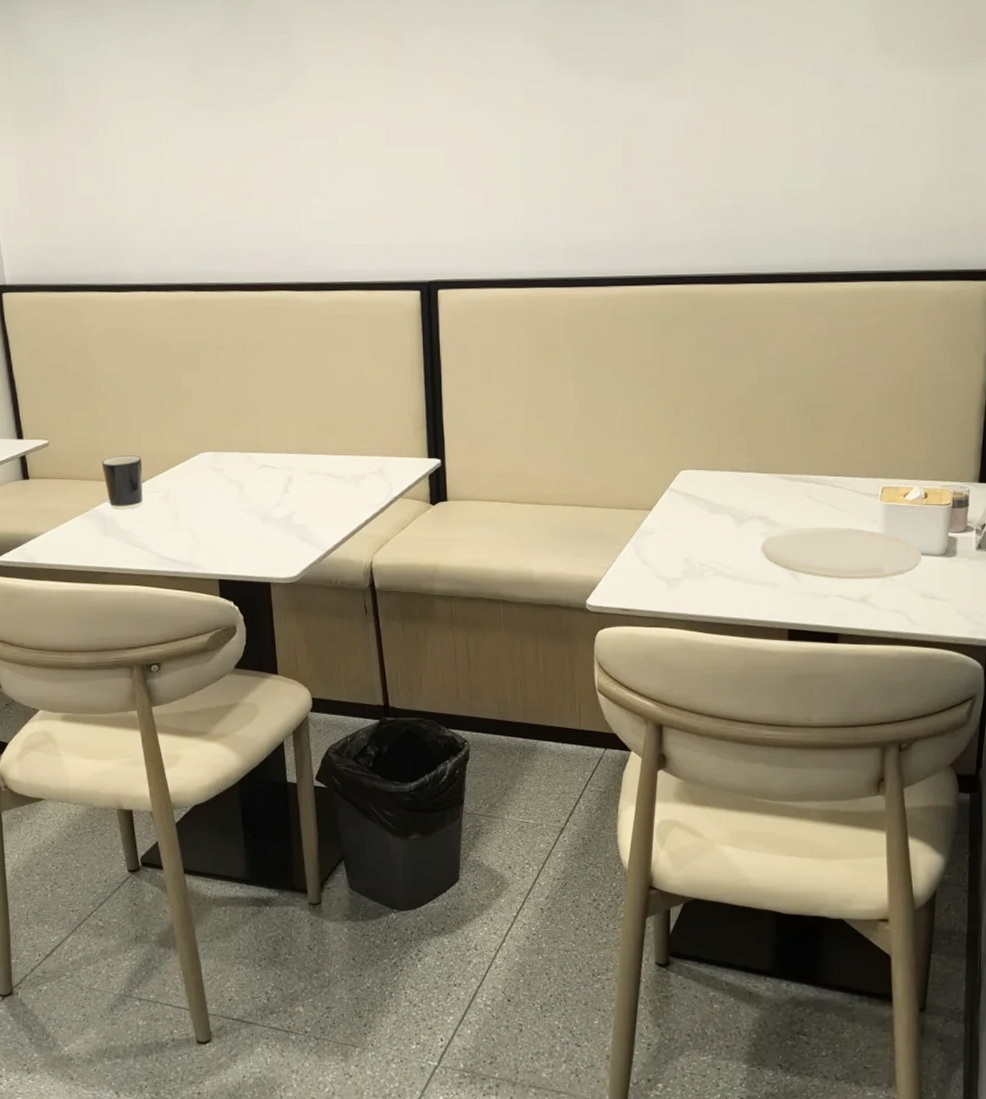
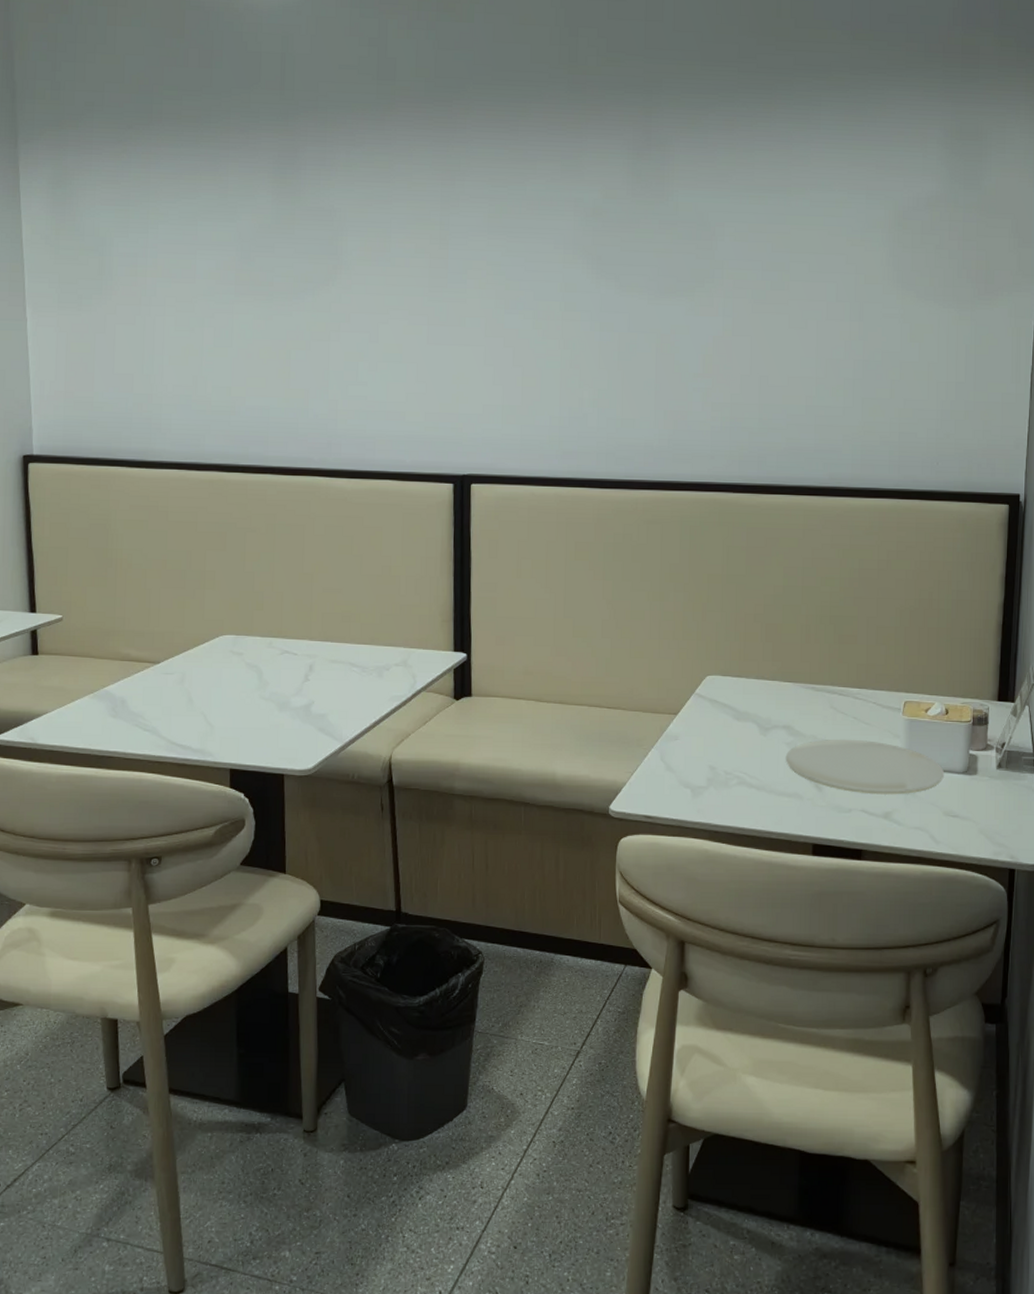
mug: present [101,455,143,510] -> none [116,634,159,691]

